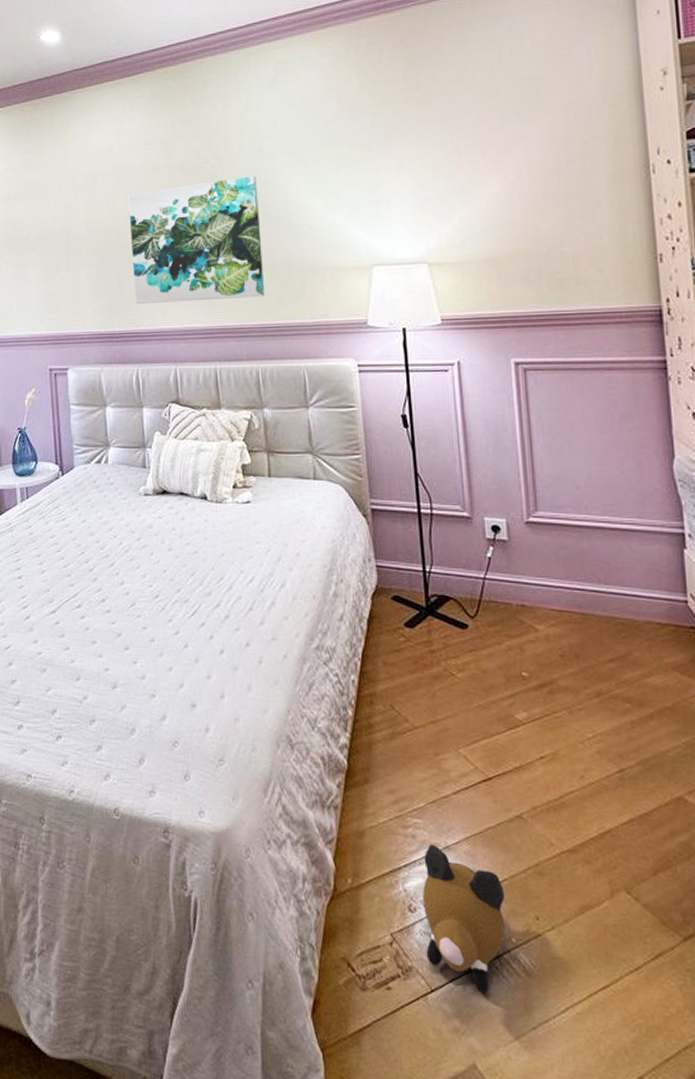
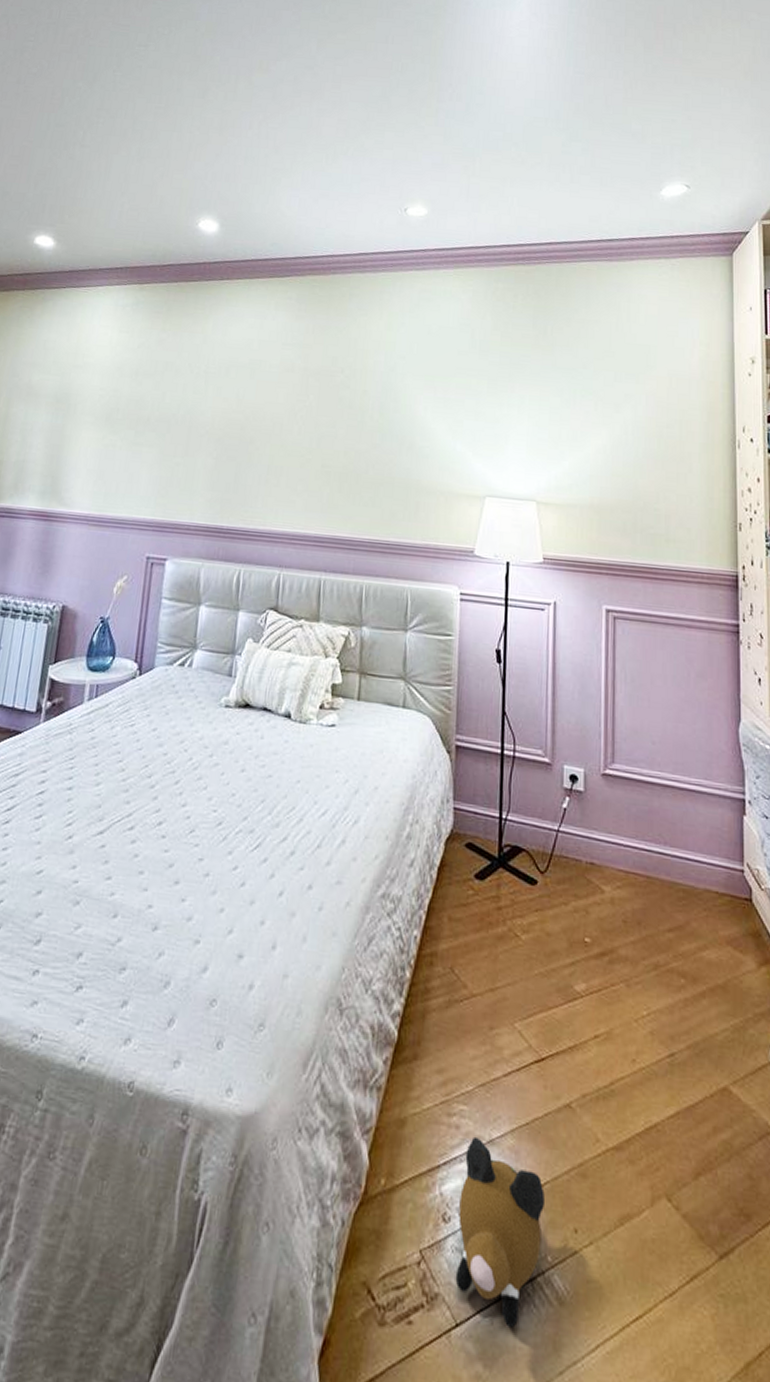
wall art: present [128,175,266,304] -> none [249,389,388,512]

